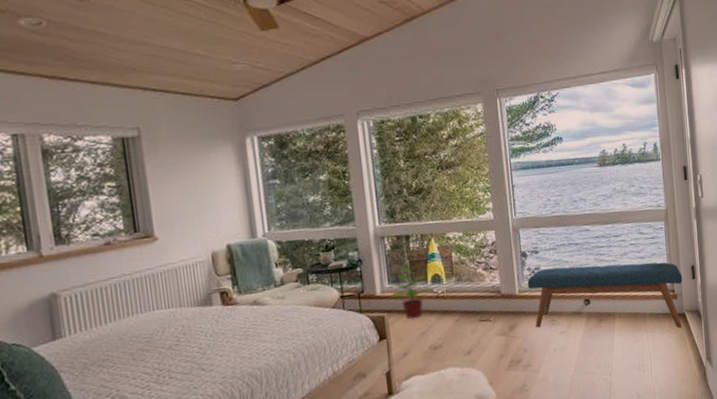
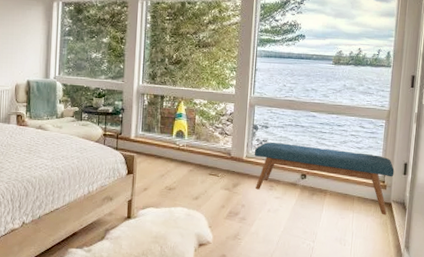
potted plant: present [389,266,432,319] -> none [141,119,175,163]

